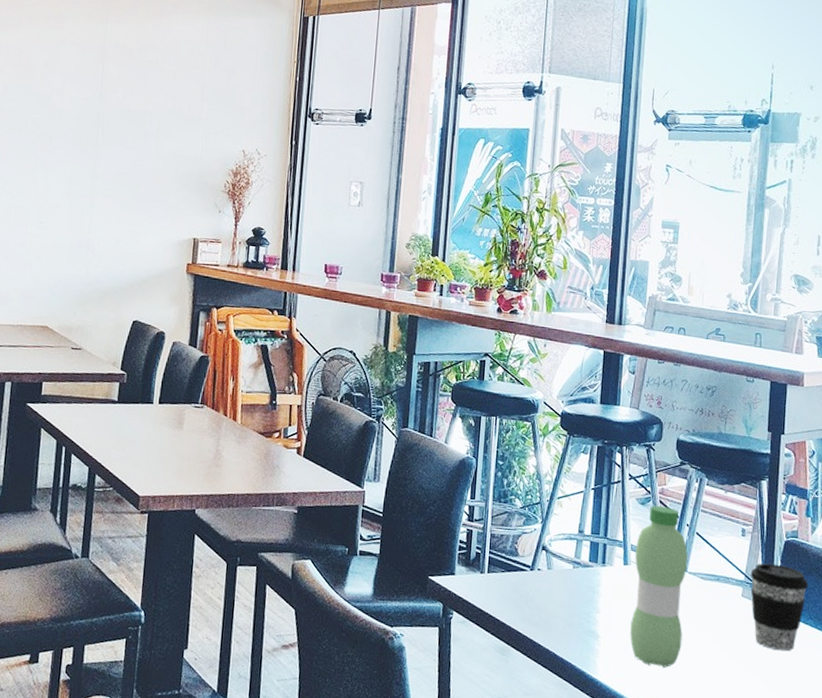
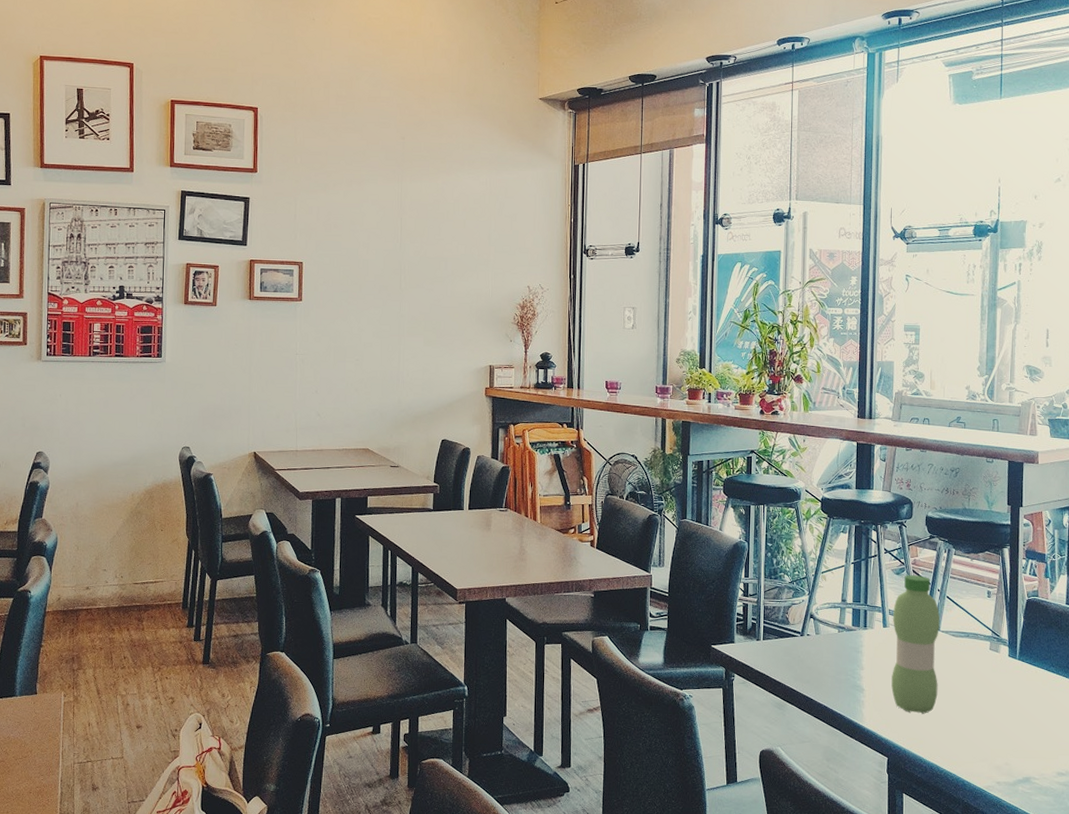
coffee cup: present [750,563,808,651] -> none [996,620,1049,695]

